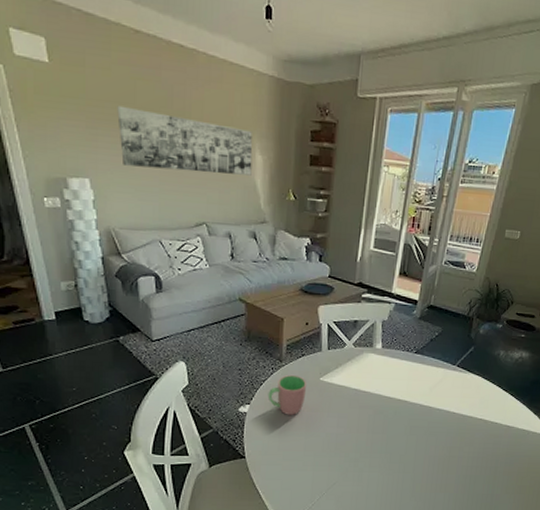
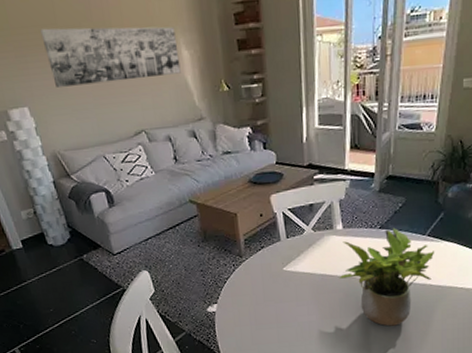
cup: present [267,374,307,415] -> none [233,268,272,309]
potted plant: none [371,354,461,448] -> present [339,227,434,326]

